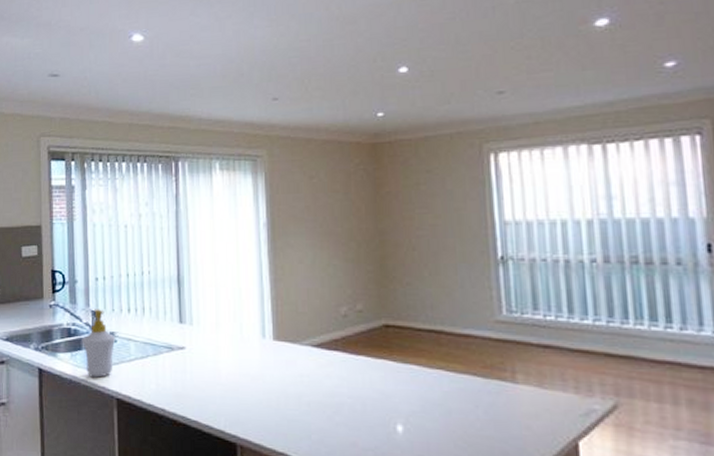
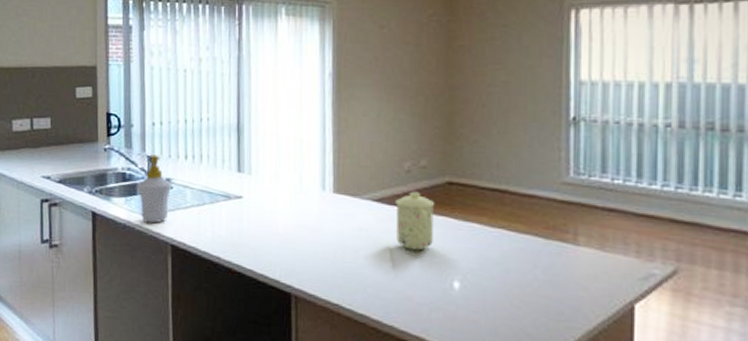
mug: none [334,335,374,395] -> present [396,191,435,251]

